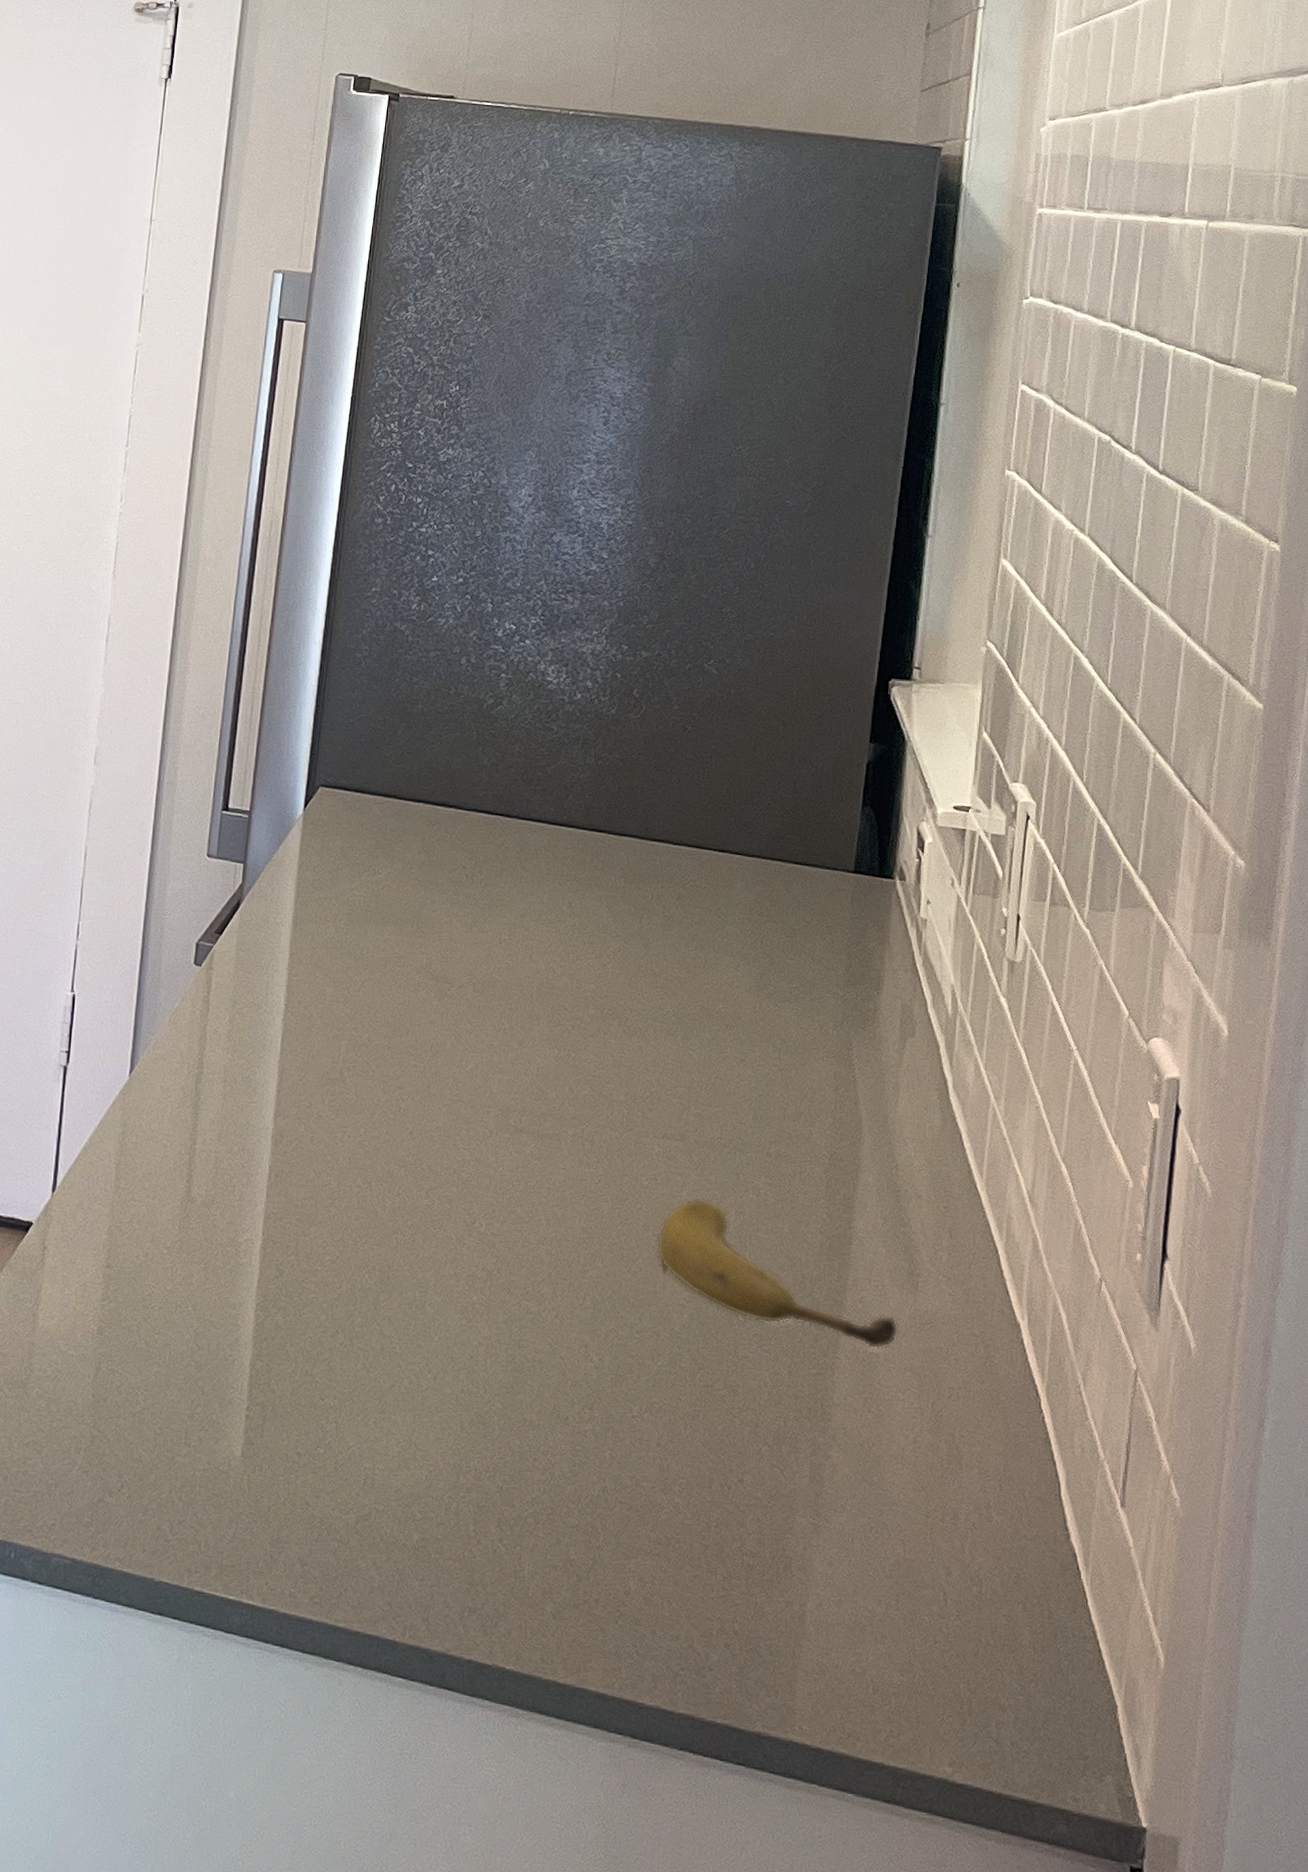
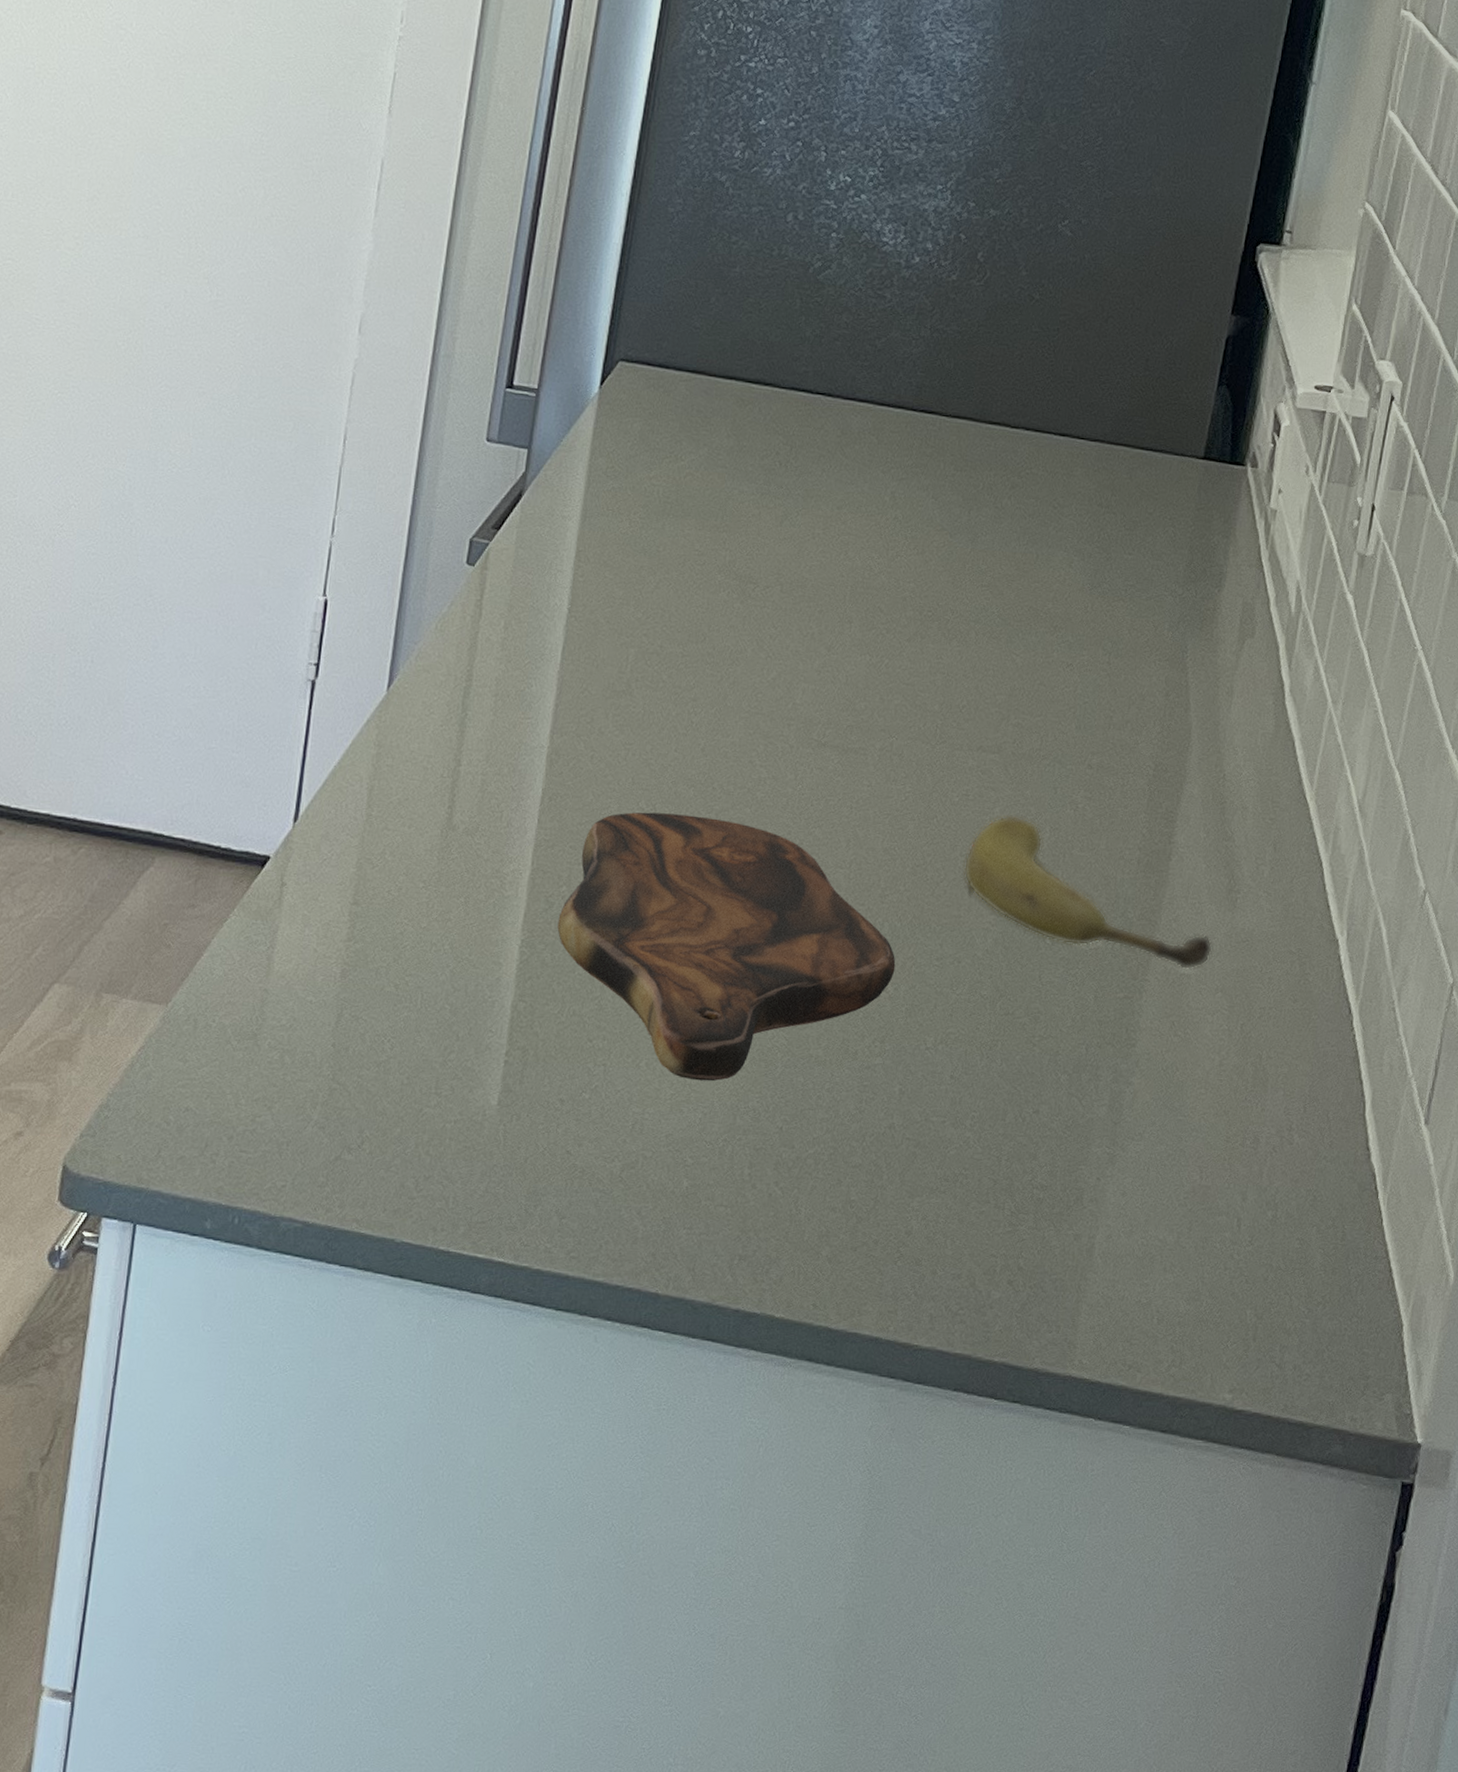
cutting board: none [288,1189,599,1441] -> present [557,812,896,1082]

